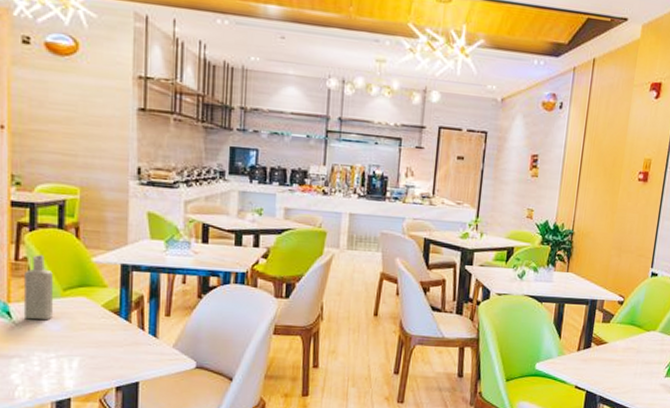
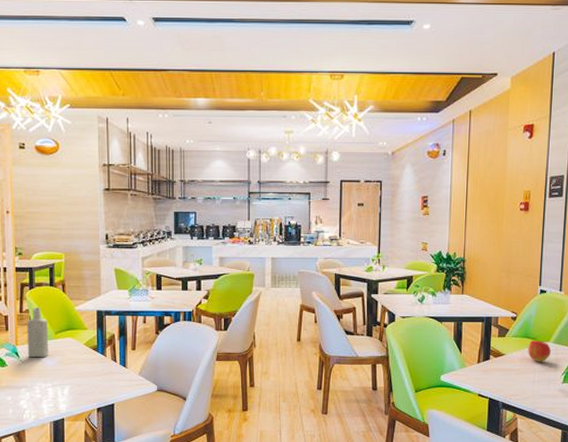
apple: none [632,327,657,353] -> present [528,339,552,362]

